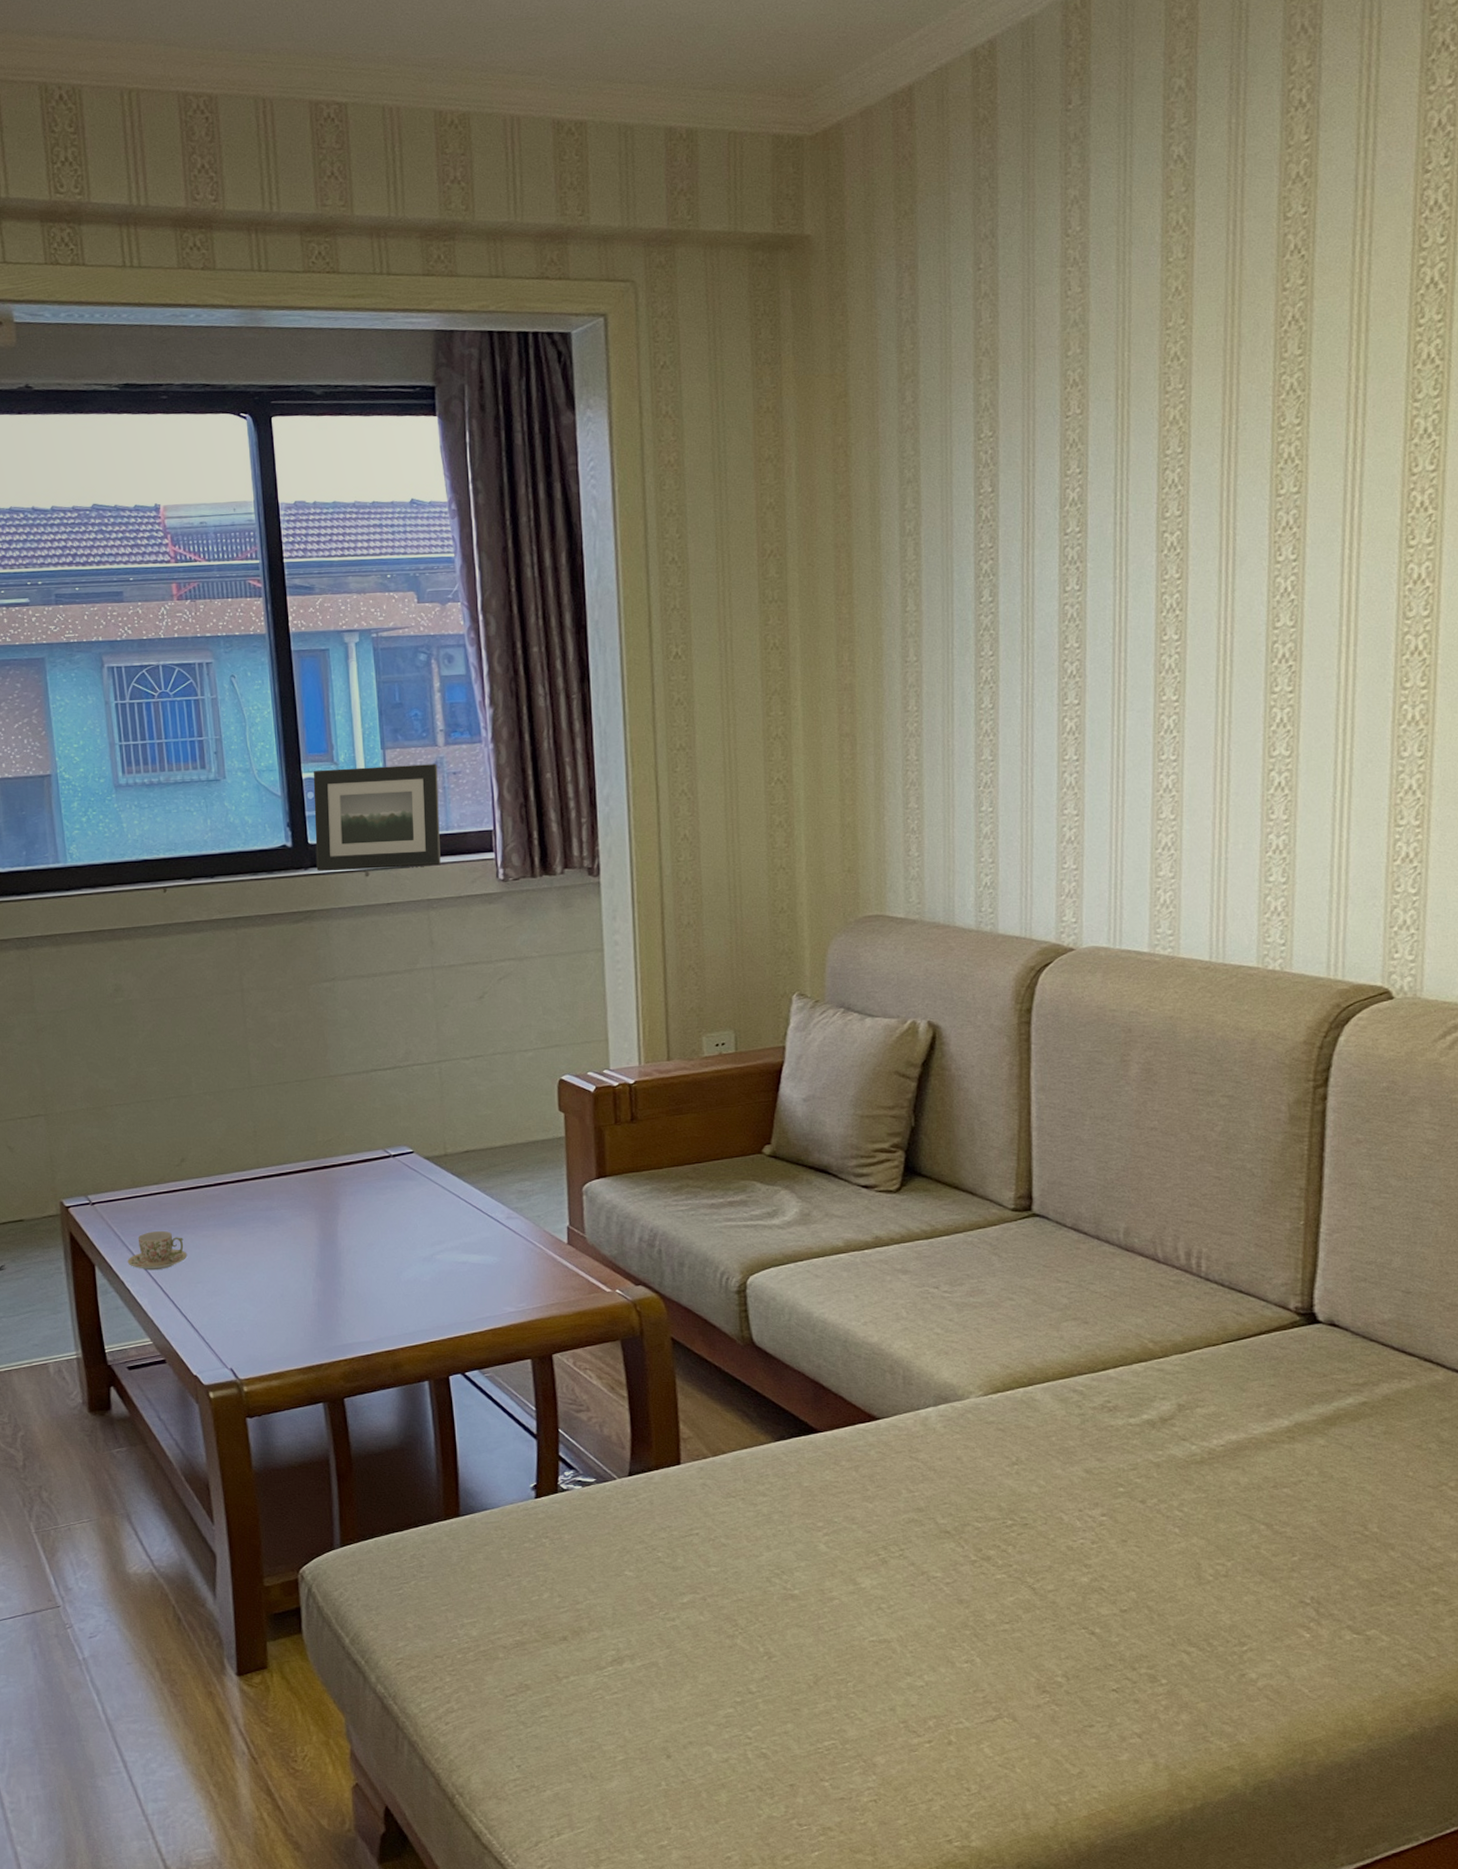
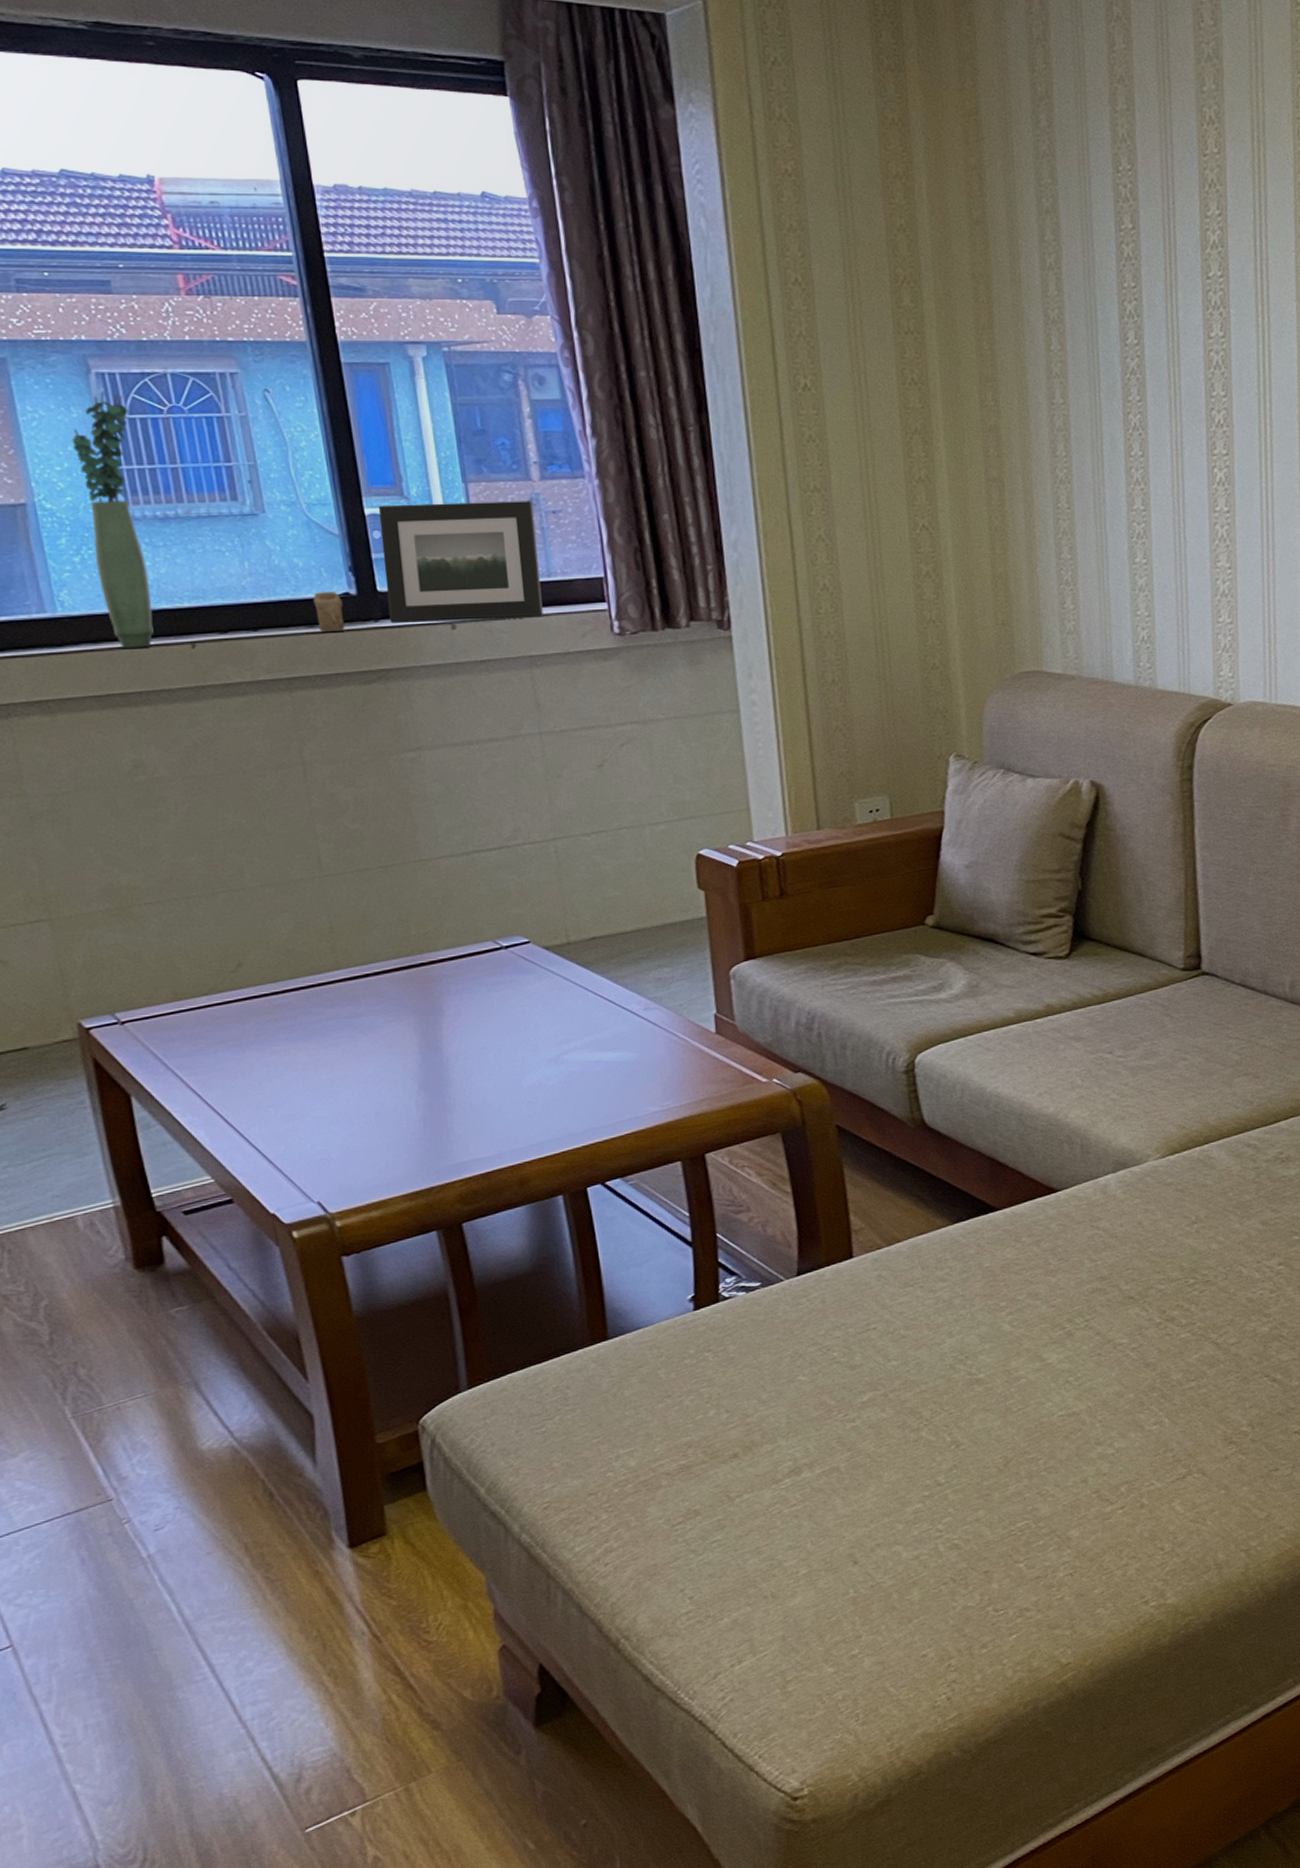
vase: none [87,681,137,892] -> present [71,391,154,648]
teacup: present [127,1230,188,1271] -> none [173,1049,253,1097]
candle: none [258,844,281,879] -> present [313,591,345,633]

